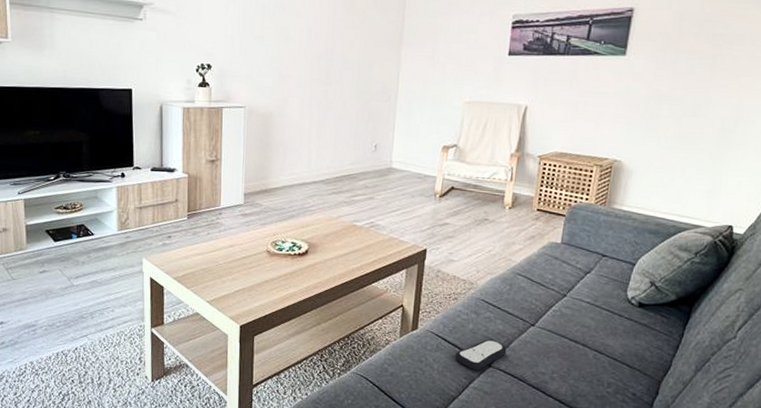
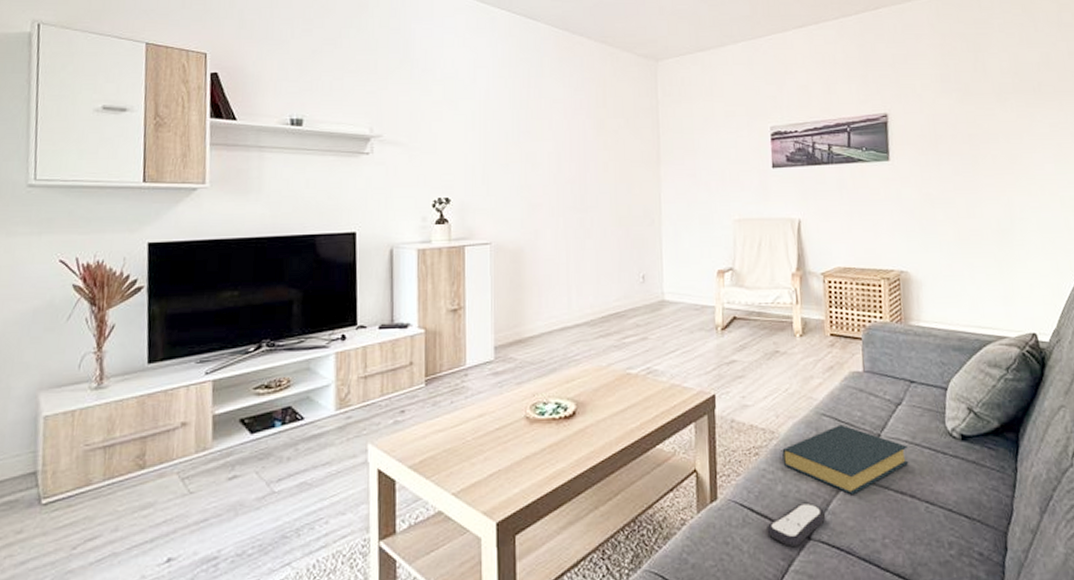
hardback book: none [477,283,588,339] -> present [782,424,909,495]

